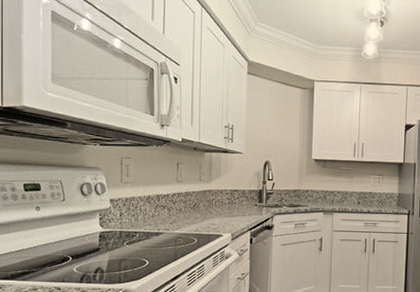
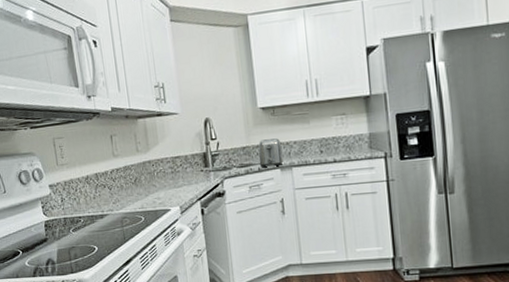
toaster: none [306,186,327,210] -> present [258,138,284,168]

